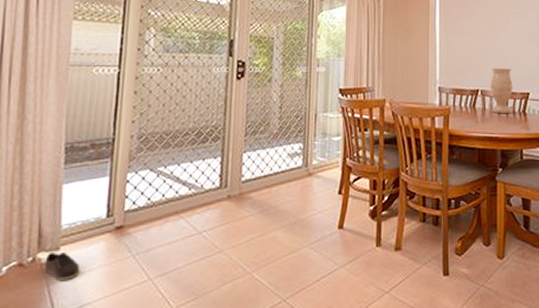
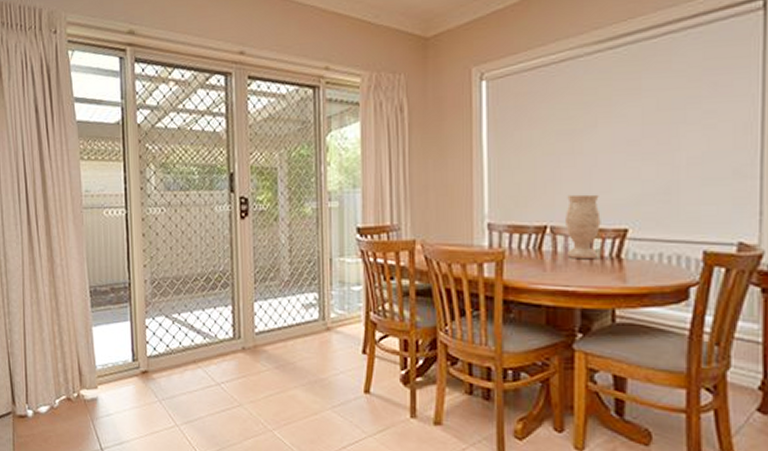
shoe: present [44,251,80,281] -> none [87,390,116,418]

